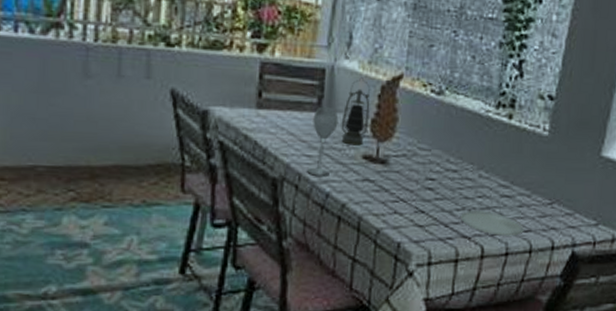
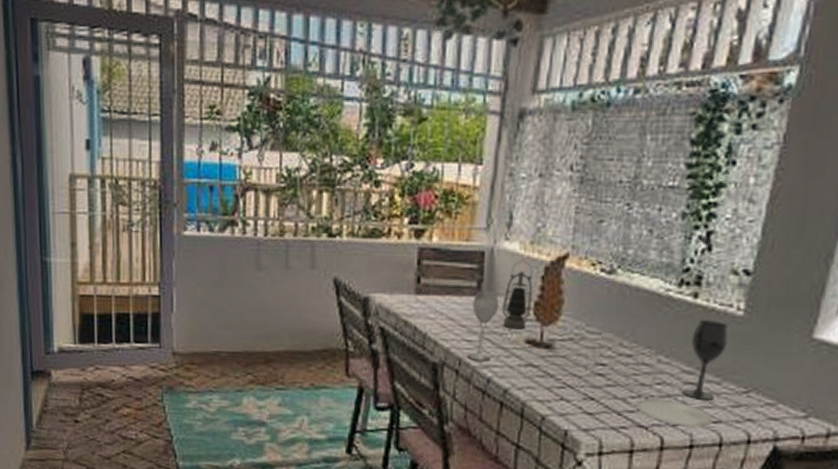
wine glass: none [499,139,537,211] -> present [681,320,729,400]

